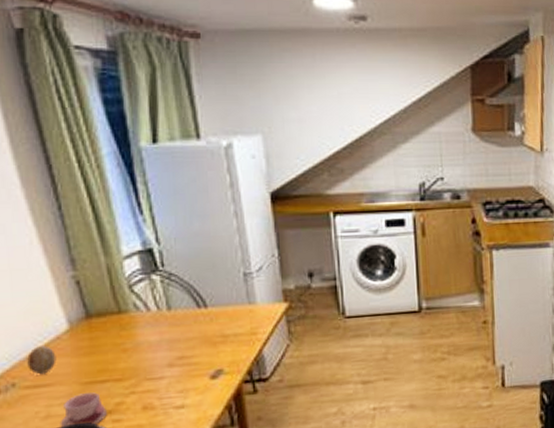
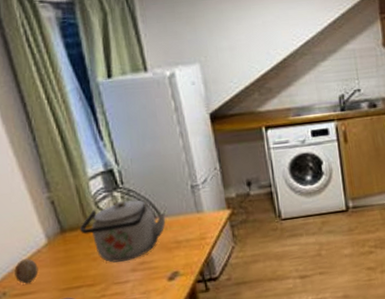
kettle: none [108,285,212,356] -> present [79,200,166,263]

